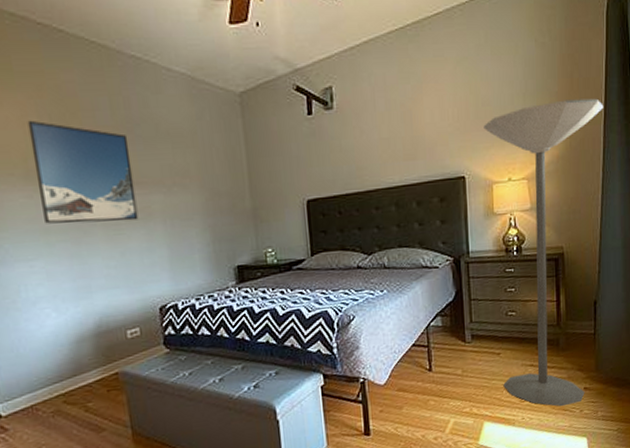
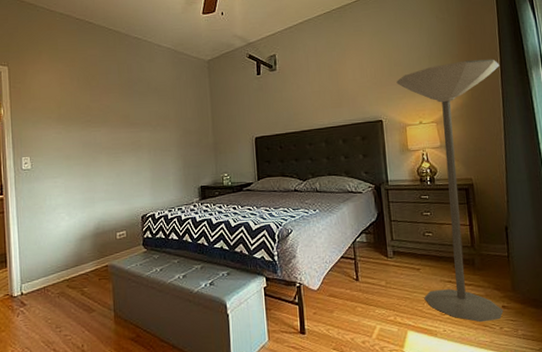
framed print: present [27,120,139,224] -> none [63,81,131,152]

